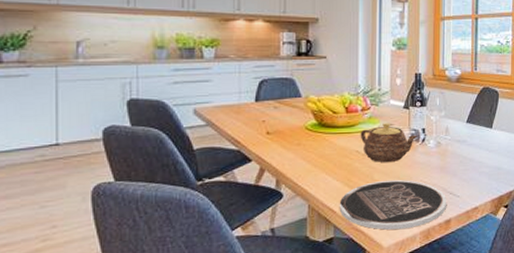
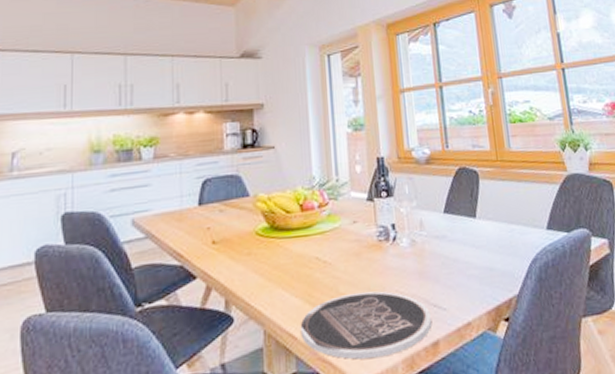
teapot: present [360,123,418,163] -> none [318,220,388,271]

